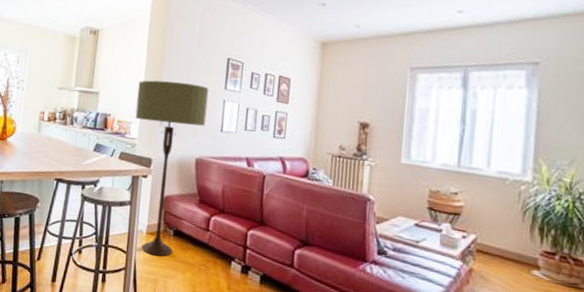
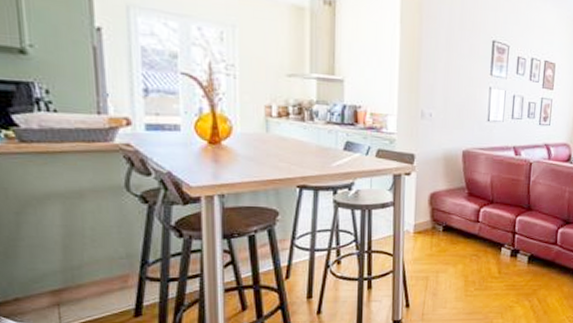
floor lamp: present [135,80,209,257] -> none [391,64,474,254]

